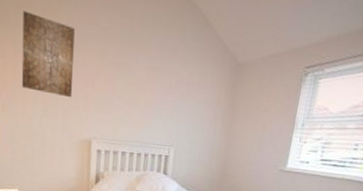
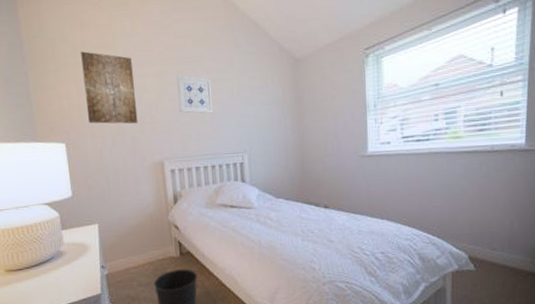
wall art: none [115,57,152,102] -> present [176,75,214,114]

